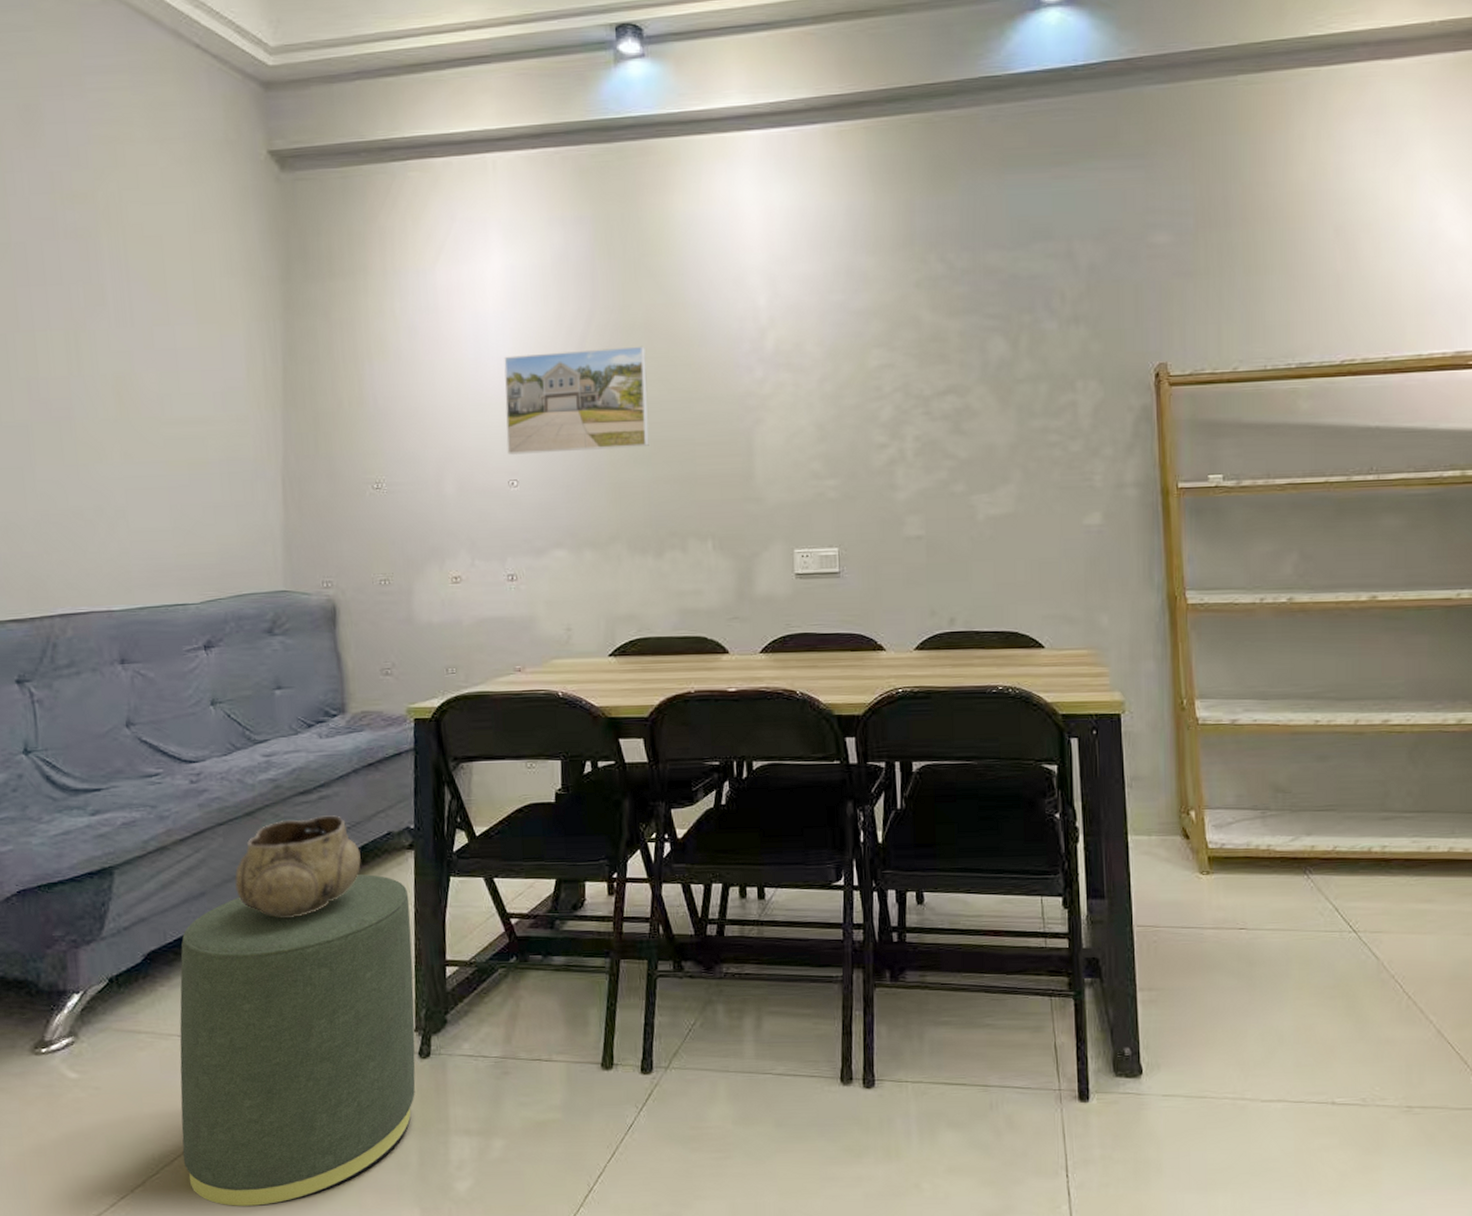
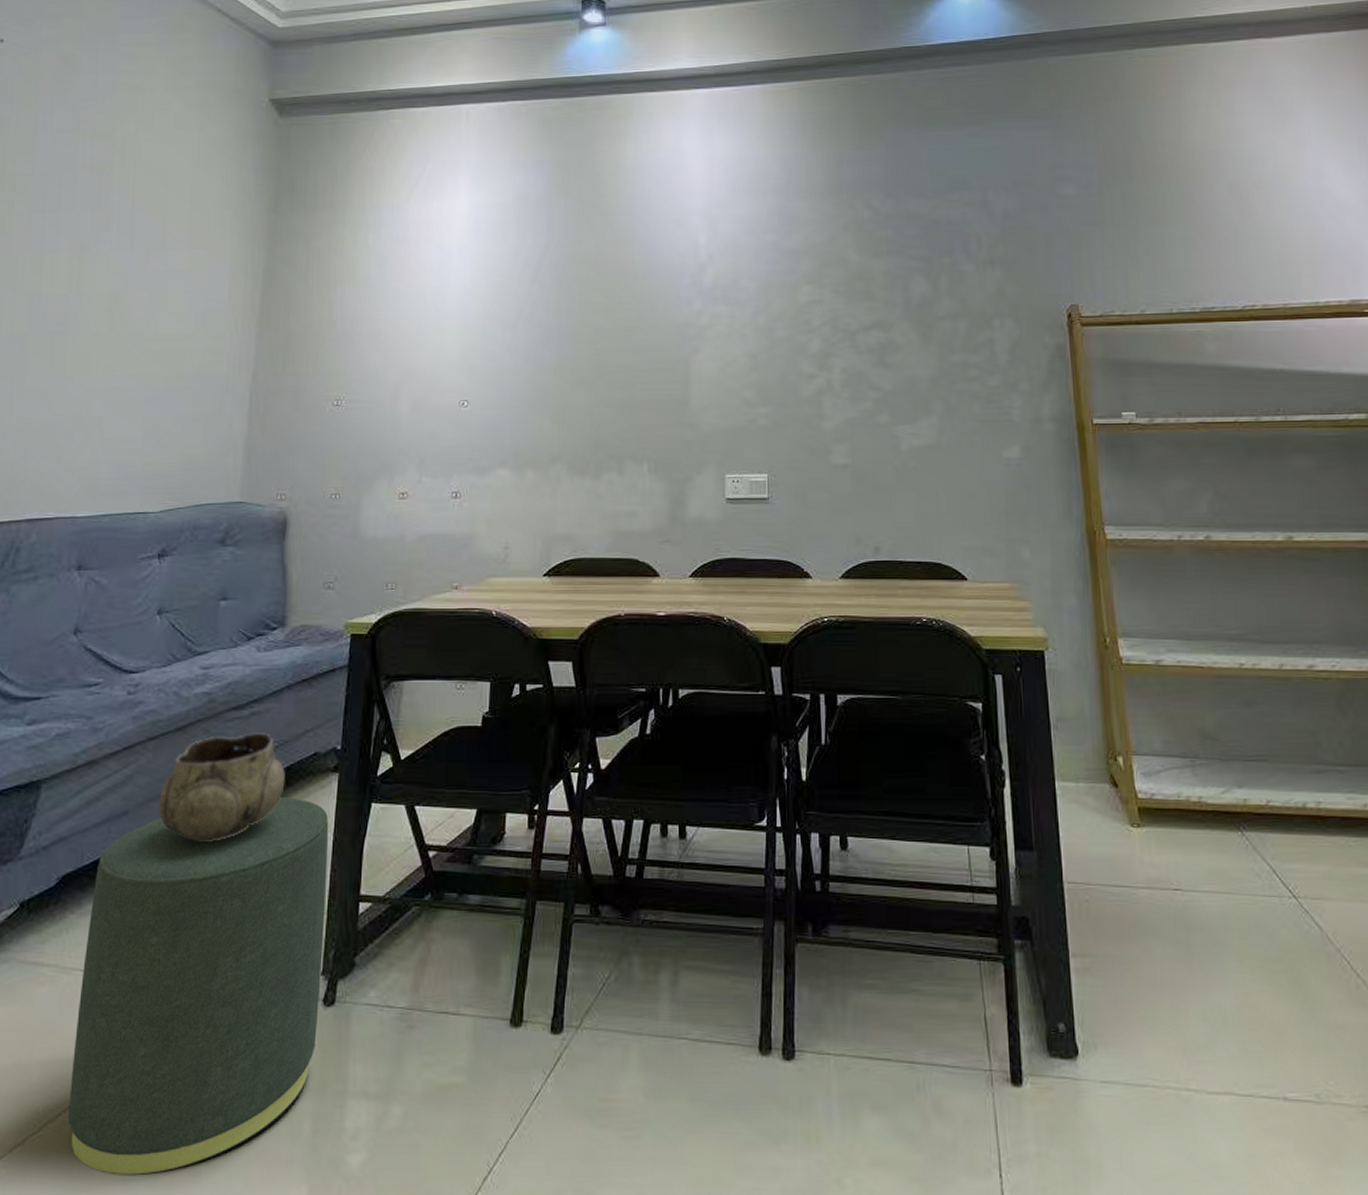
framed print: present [504,346,649,455] -> none [460,278,594,376]

